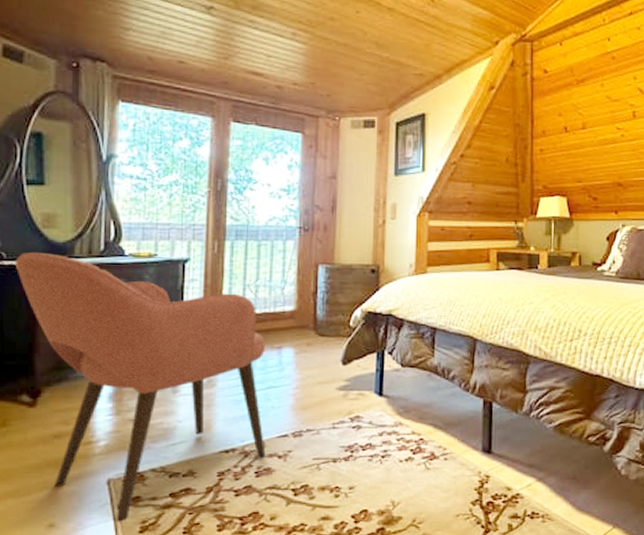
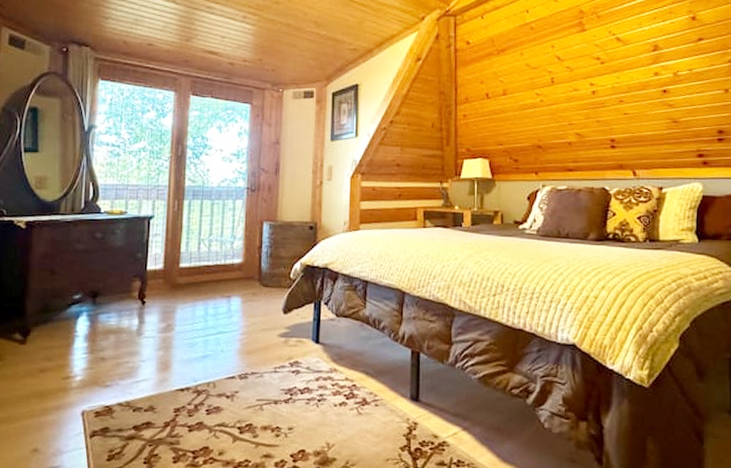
armchair: present [14,253,266,522] -> none [13,210,216,450]

